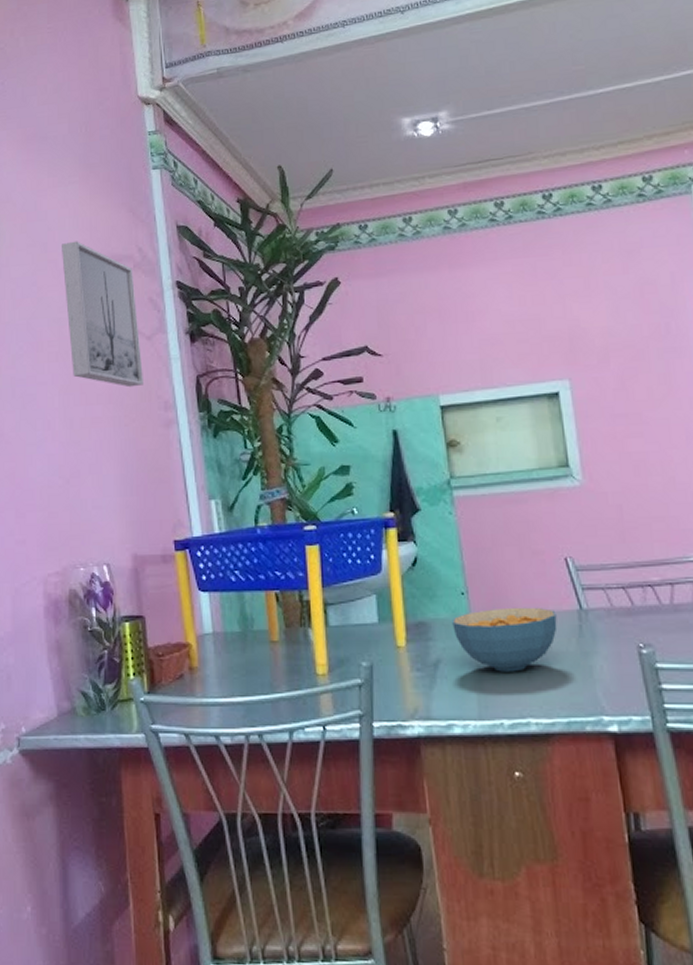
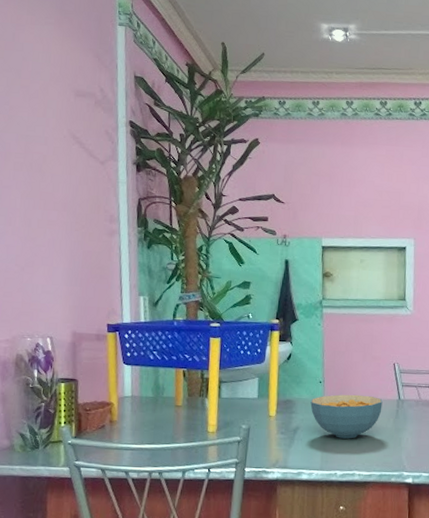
wall art: present [62,241,143,388] -> none [33,73,95,201]

